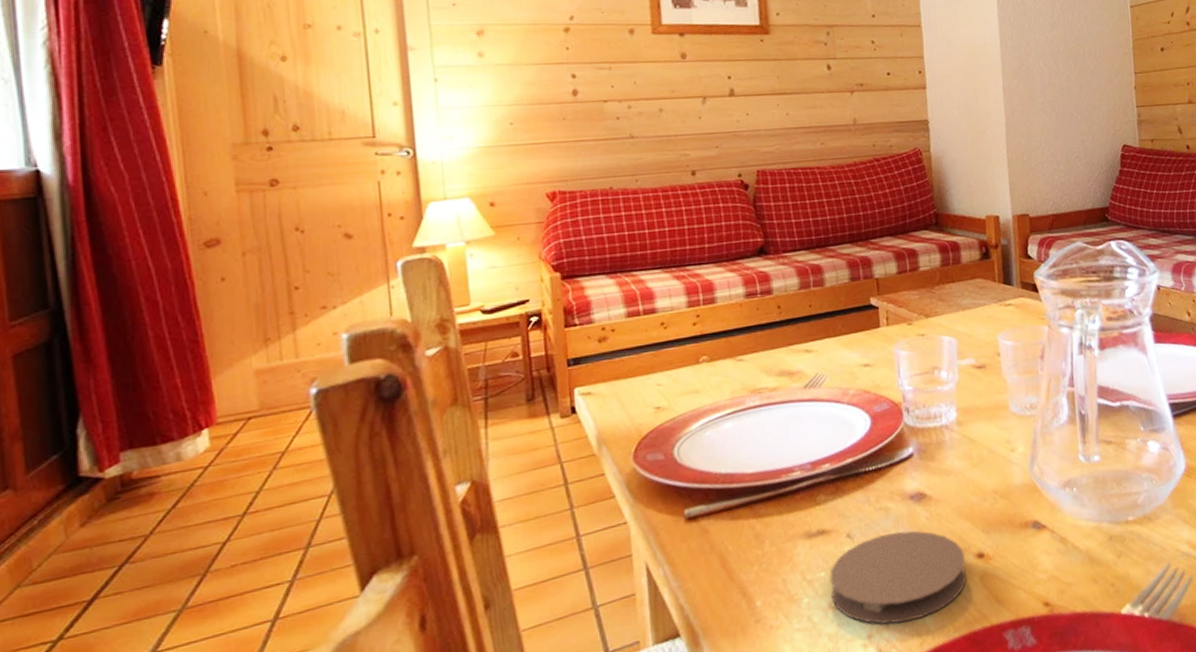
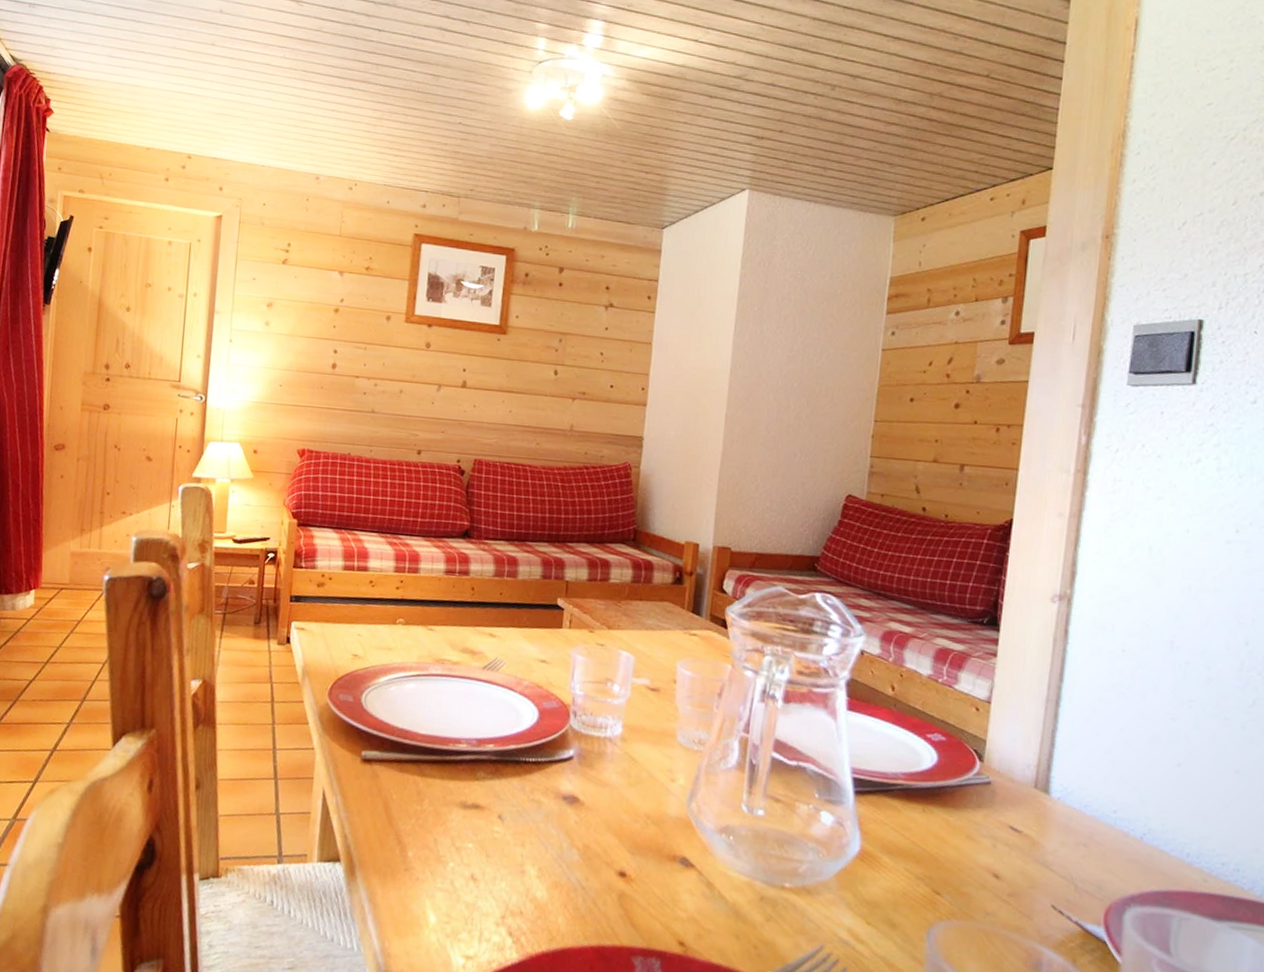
coaster: present [830,530,967,624] -> none [474,825,607,916]

